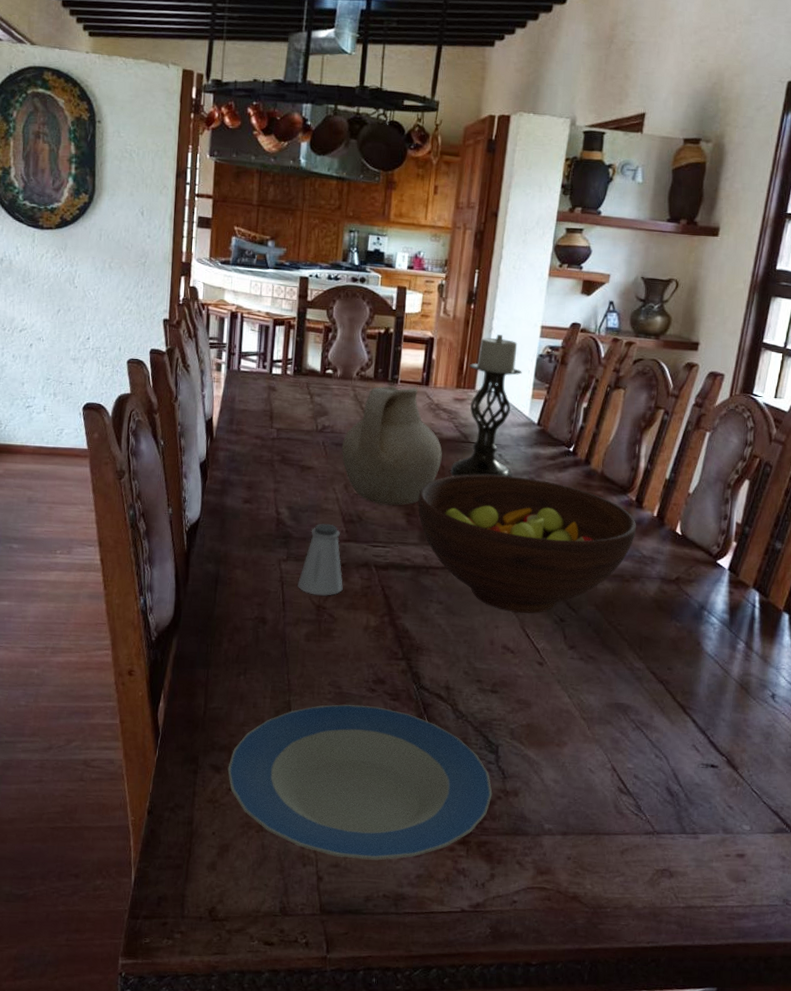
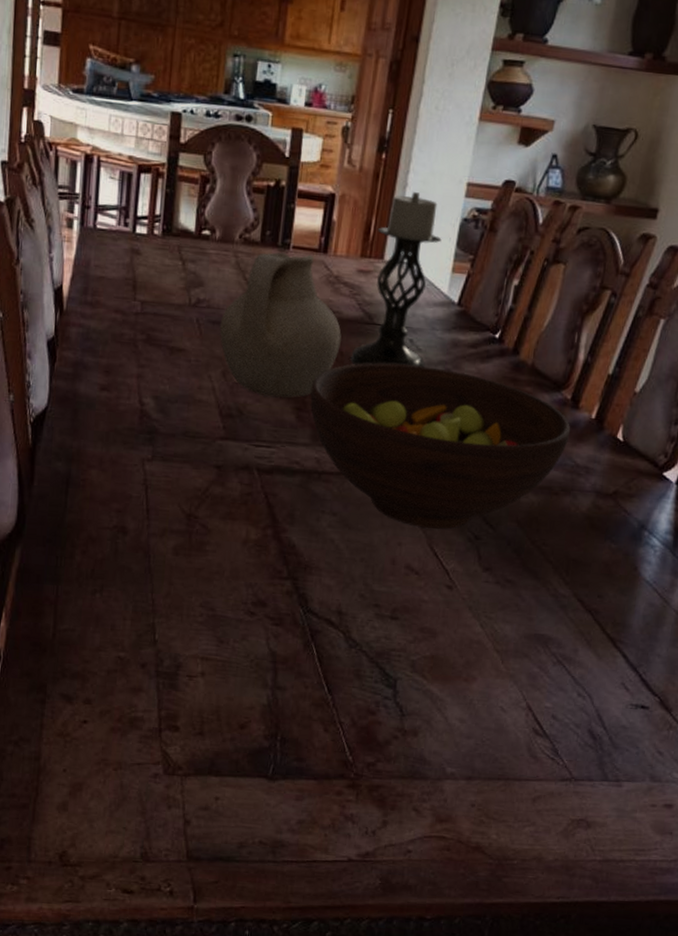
plate: present [227,704,493,860] -> none [80,628,388,804]
saltshaker: present [297,523,343,596] -> none [164,417,219,503]

